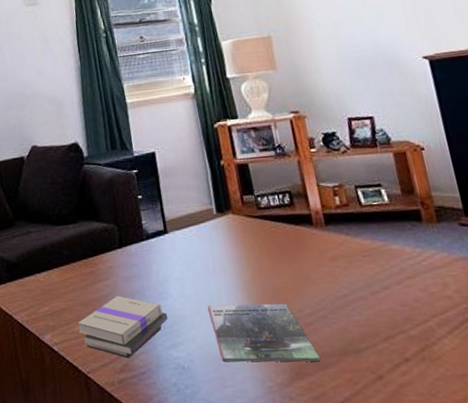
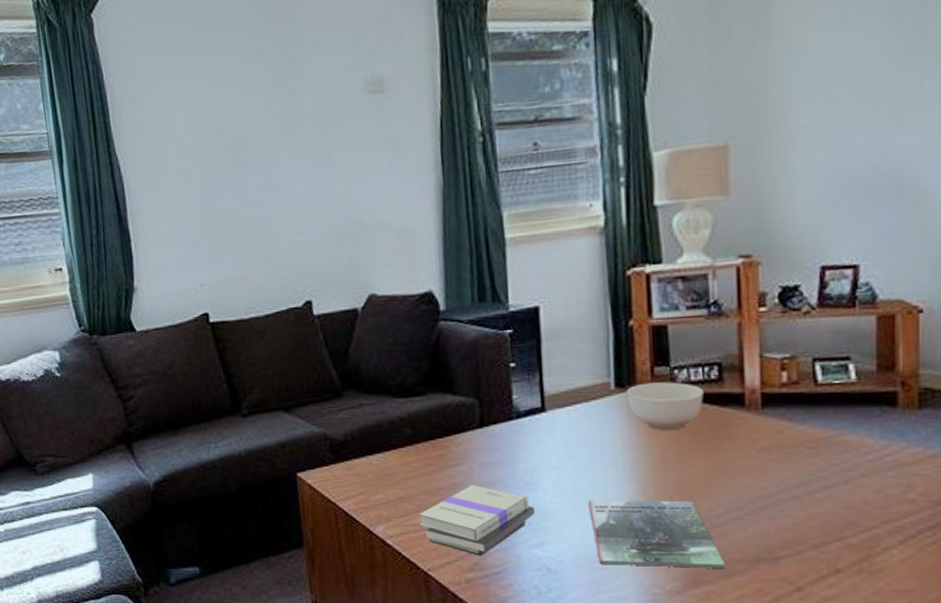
bowl: none [225,207,283,246] -> present [627,382,705,431]

